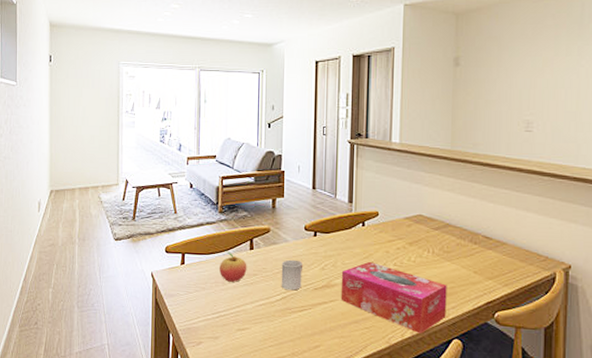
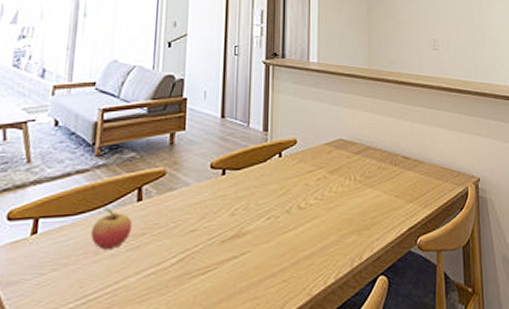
cup: present [281,259,302,291] -> none [178,207,207,249]
tissue box: present [340,261,447,334] -> none [254,198,371,277]

